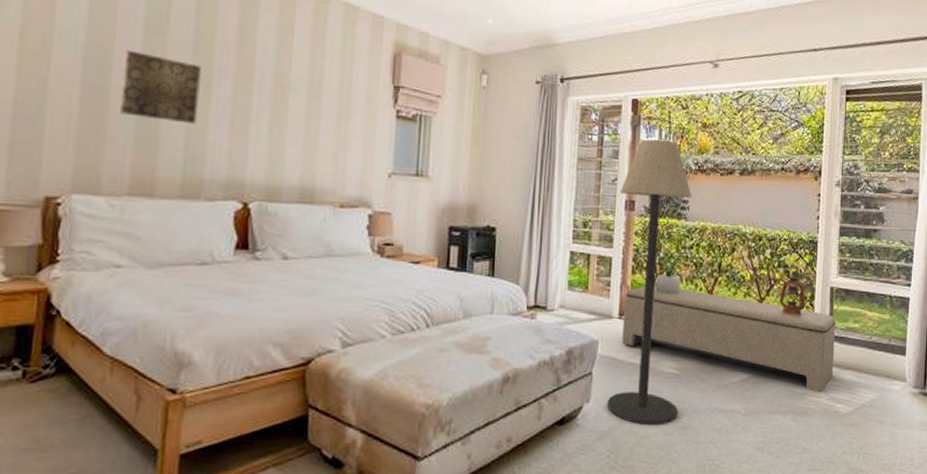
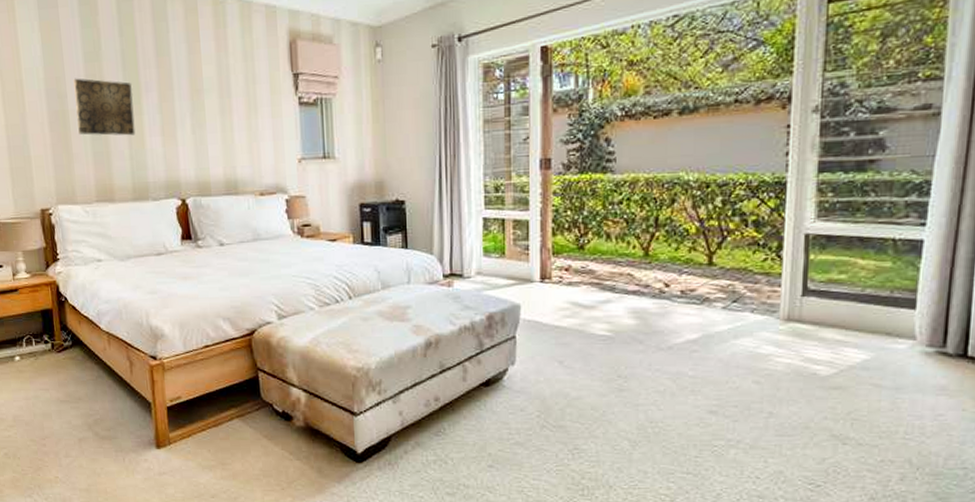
floor lamp: present [606,140,693,426] -> none [532,87,620,387]
bench: present [622,285,836,393] -> none [545,245,813,354]
potted plant: present [644,256,688,295] -> none [565,215,617,255]
lantern: present [779,269,806,316] -> none [735,217,771,270]

